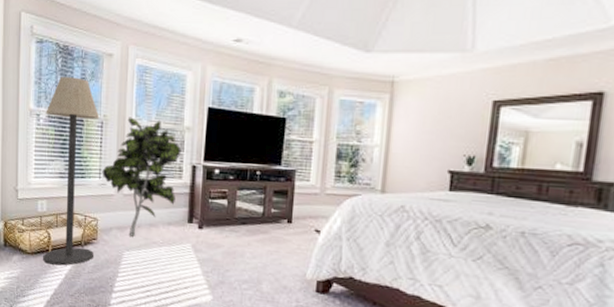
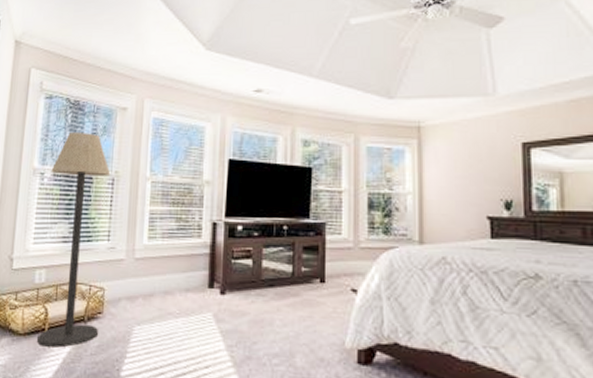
indoor plant: present [102,117,182,237] -> none [111,172,201,308]

